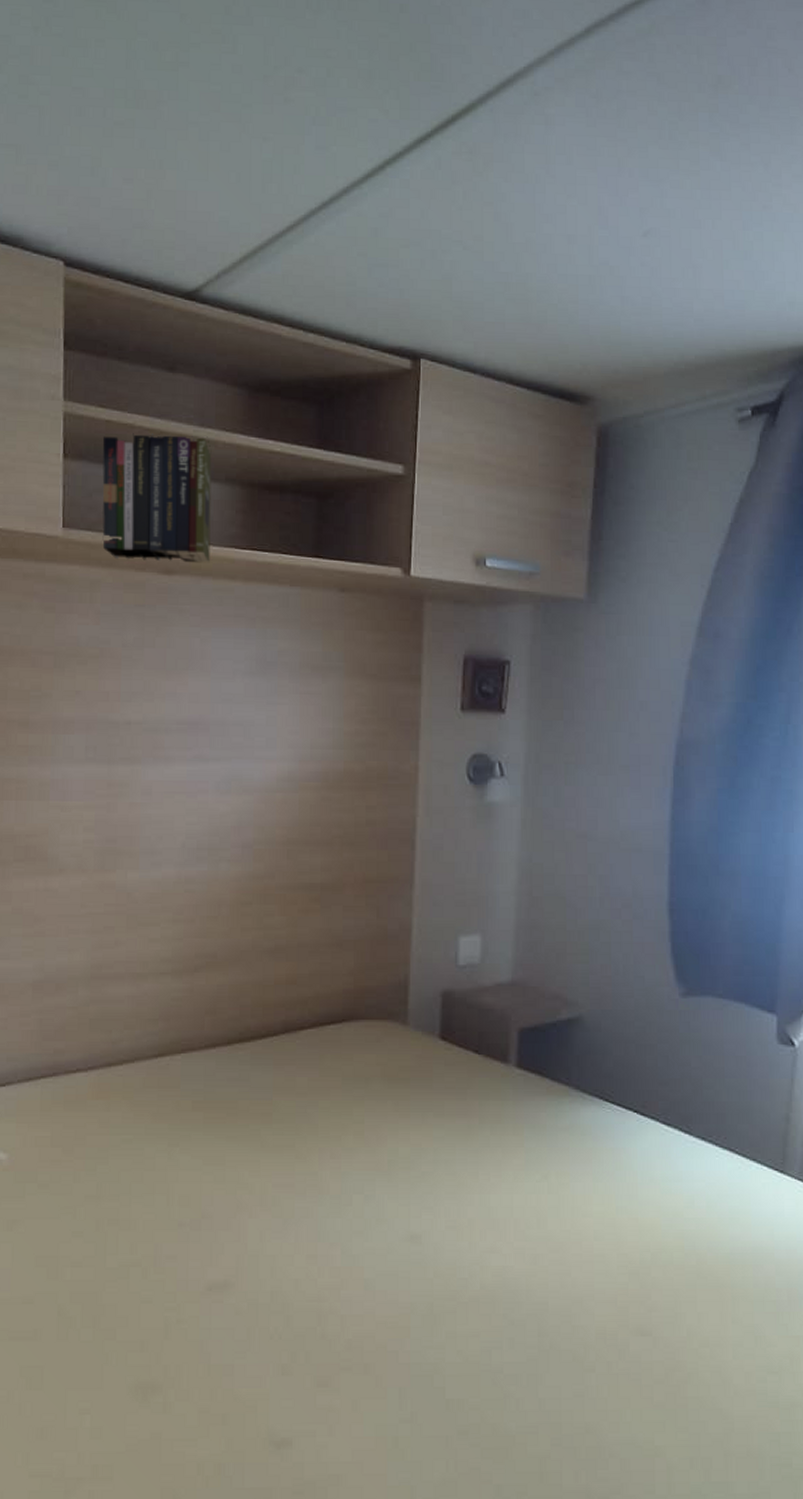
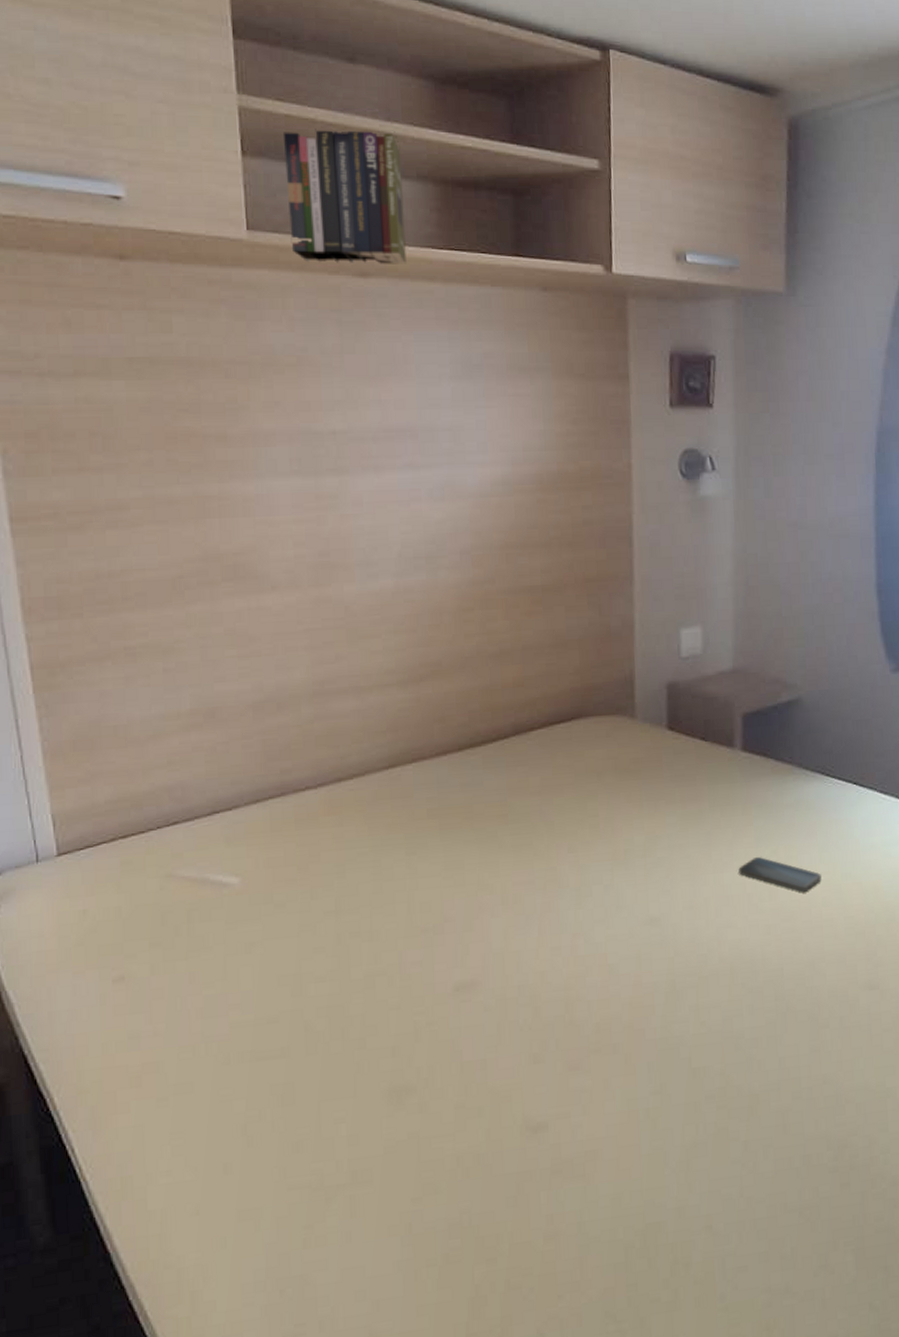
smartphone: none [506,1180,594,1222] -> present [738,856,822,892]

